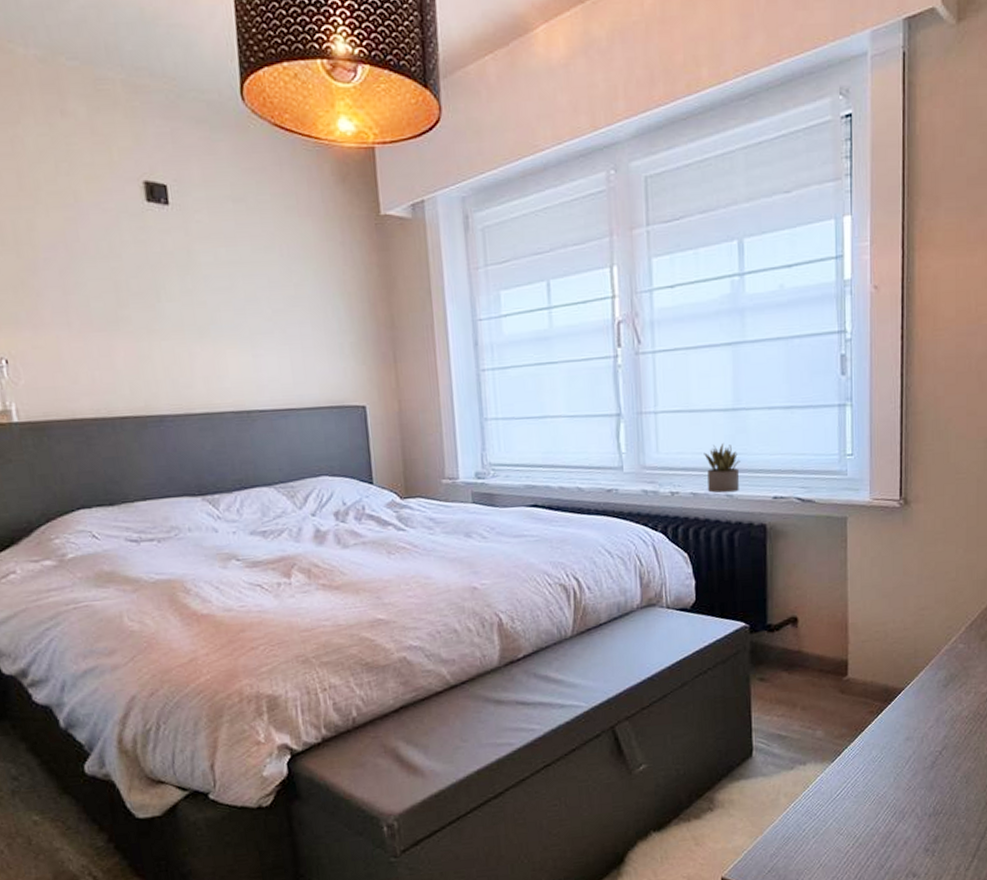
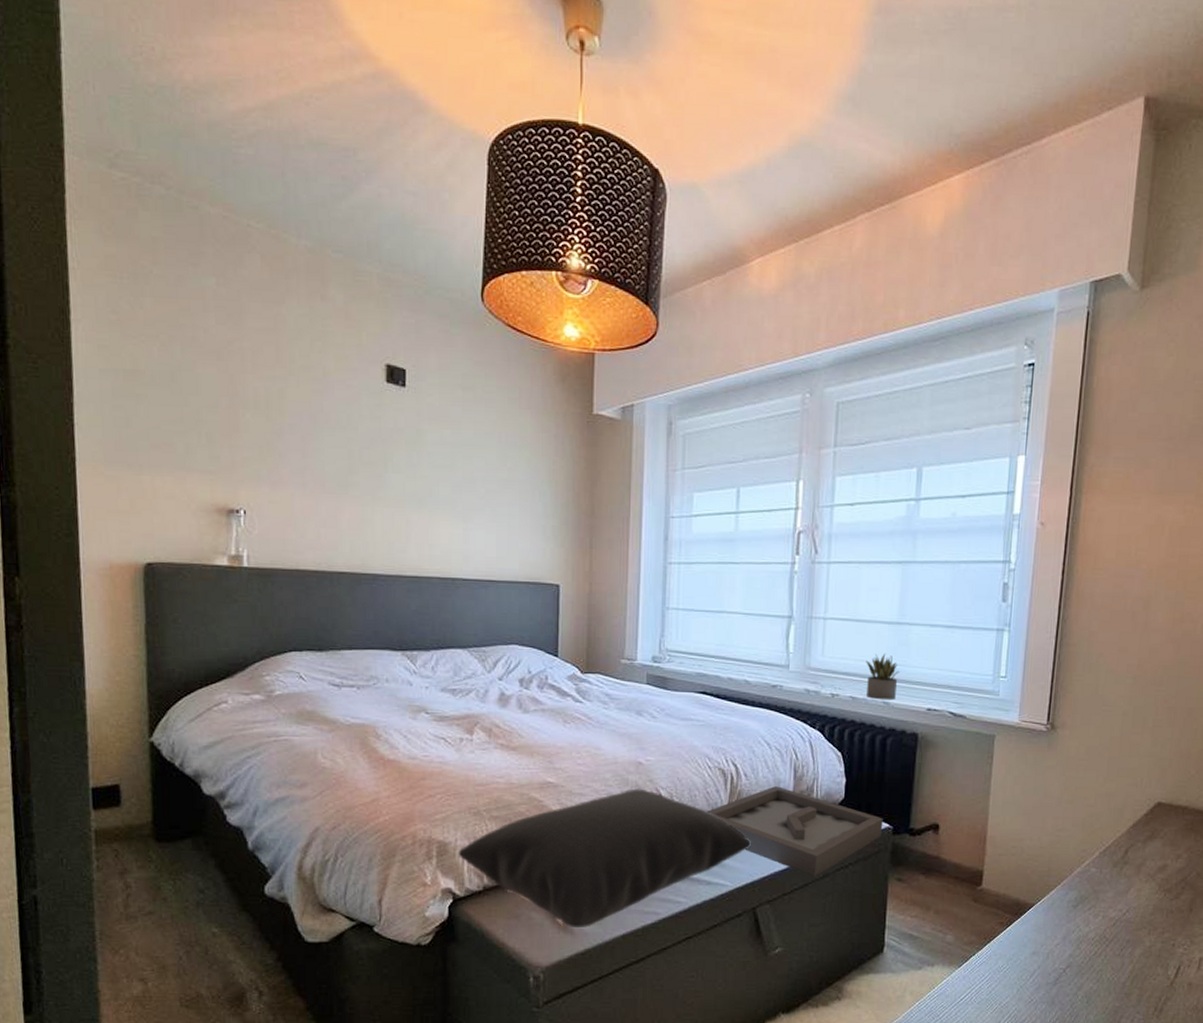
cushion: none [290,615,602,770] -> present [458,788,751,929]
decorative tray: none [551,595,739,687] -> present [706,785,884,877]

